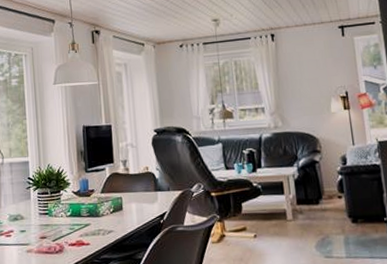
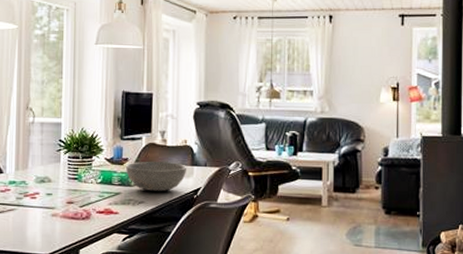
bowl: none [93,189,152,220] -> present [126,161,187,191]

